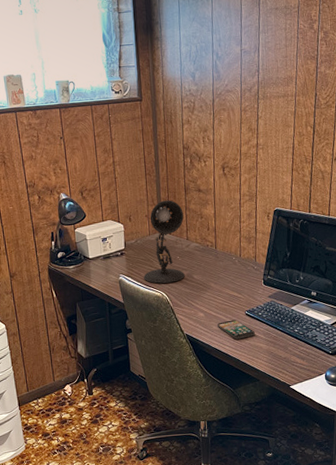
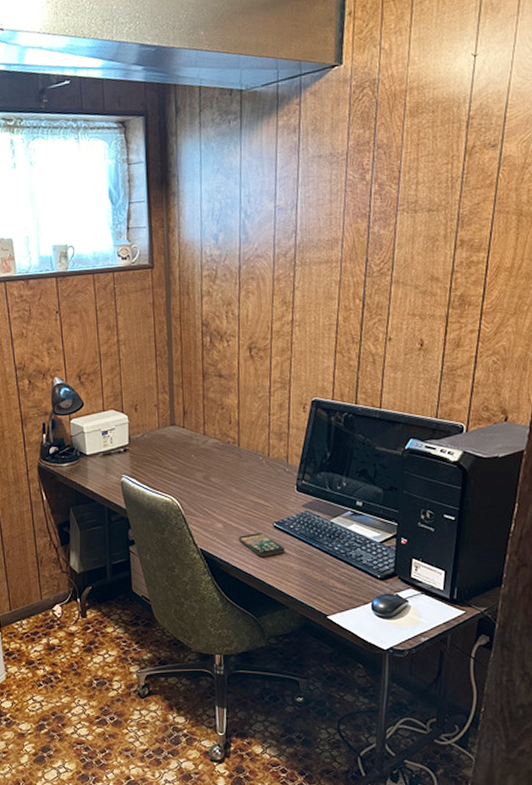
desk lamp: present [144,200,185,284] -> none [151,386,200,487]

